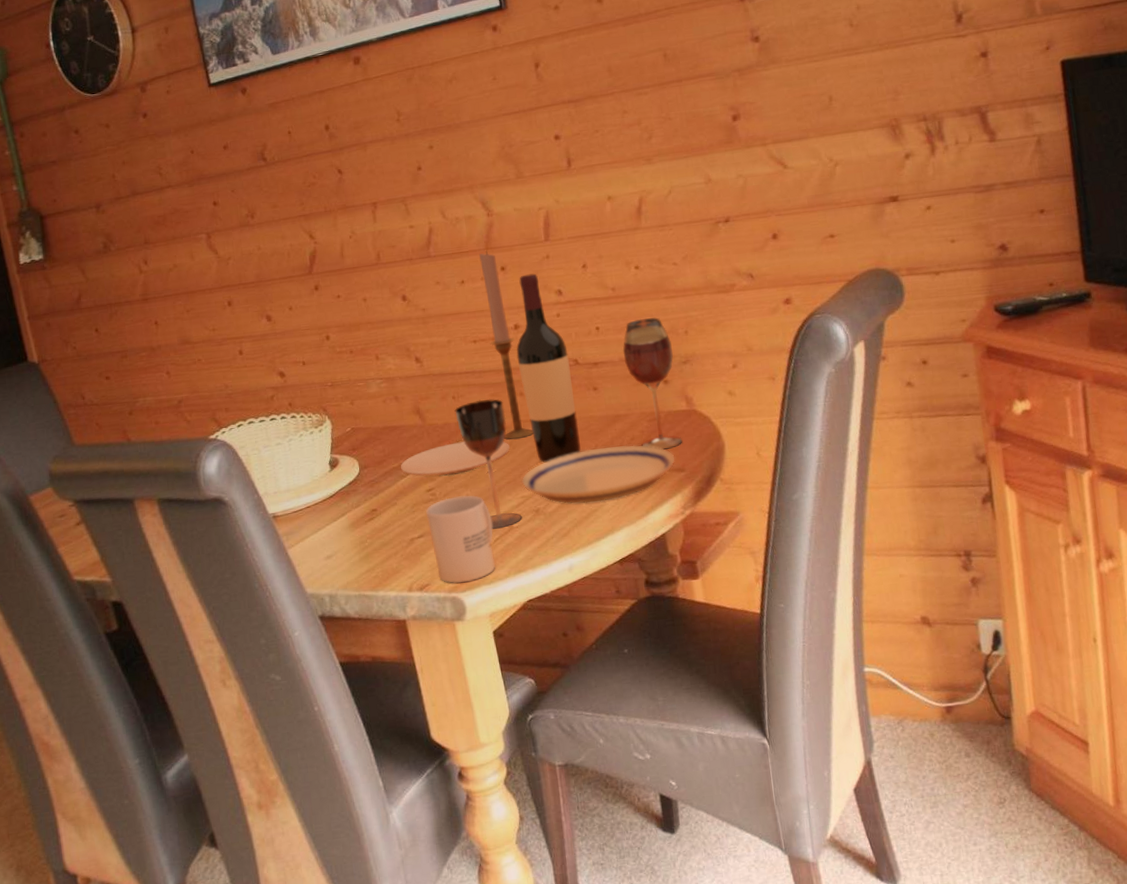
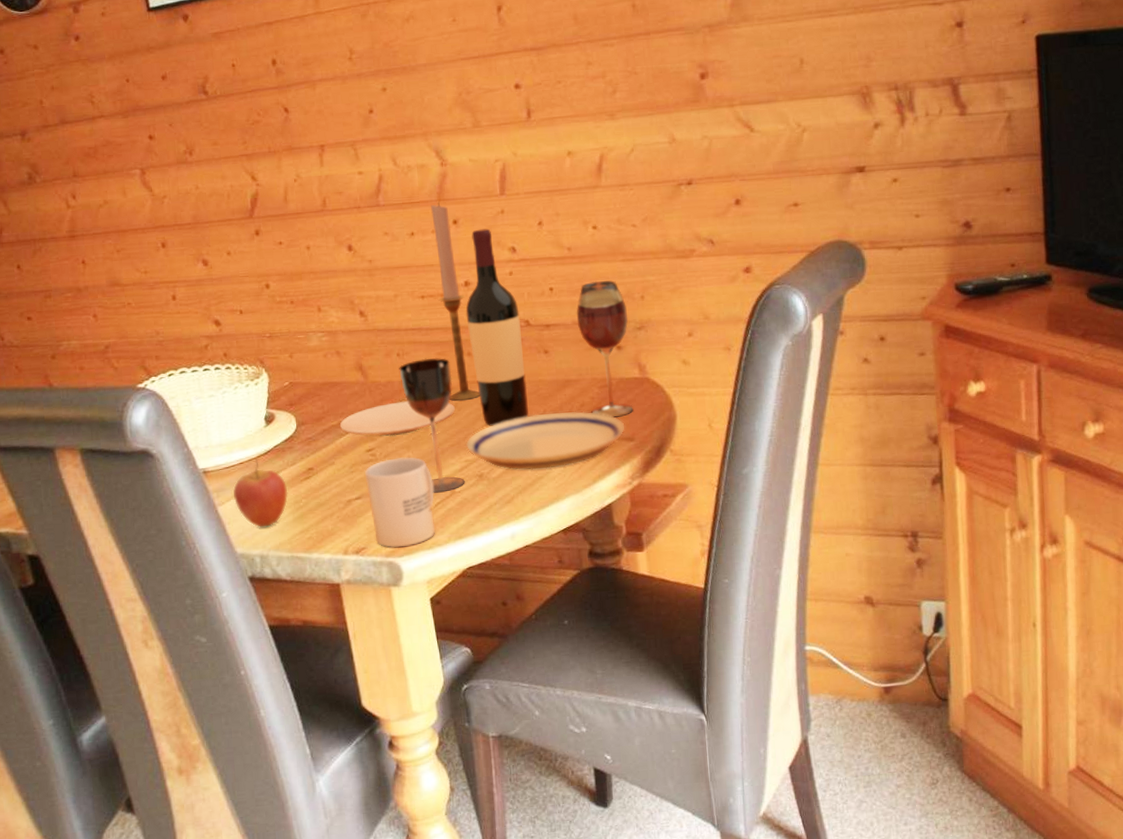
fruit: none [302,503,354,568] -> present [233,459,288,528]

